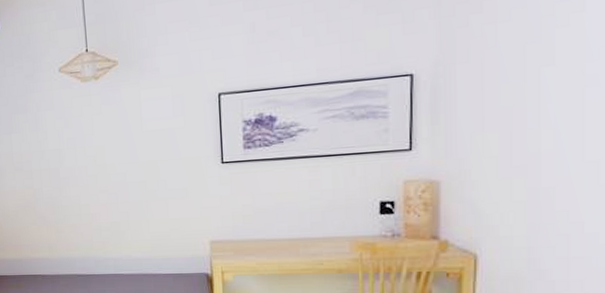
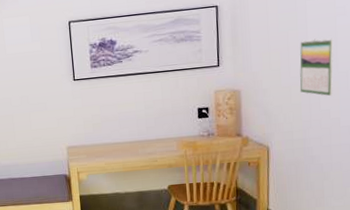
calendar: none [525,116,579,193] -> present [300,38,334,97]

